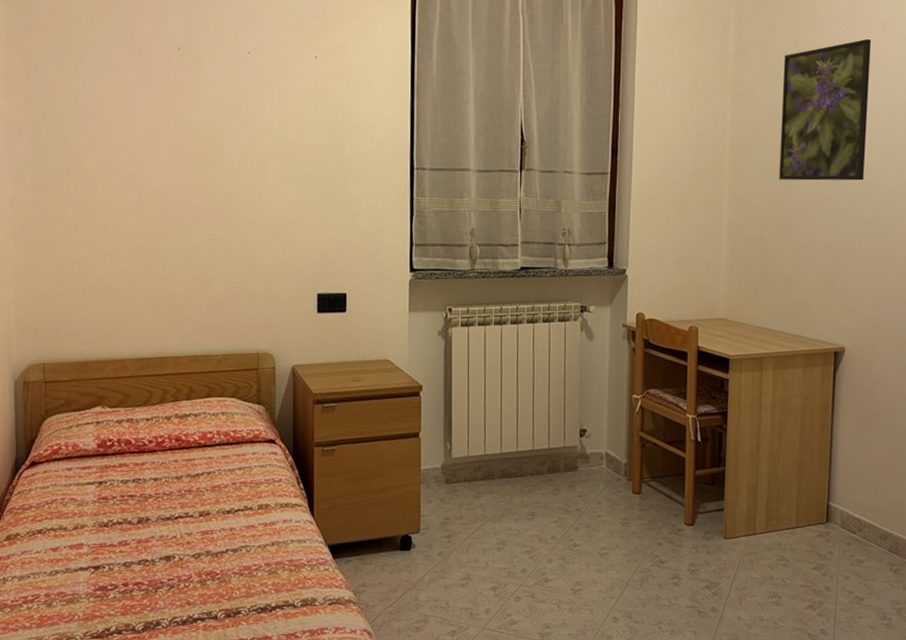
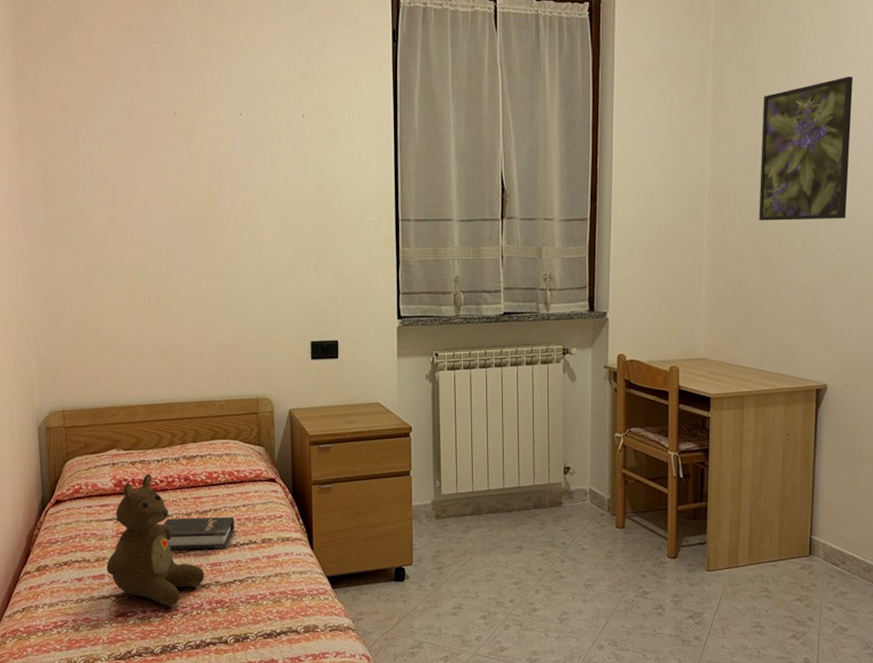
teddy bear: none [86,433,195,578] -> present [107,473,205,606]
hardback book: none [151,481,229,516] -> present [164,517,234,549]

